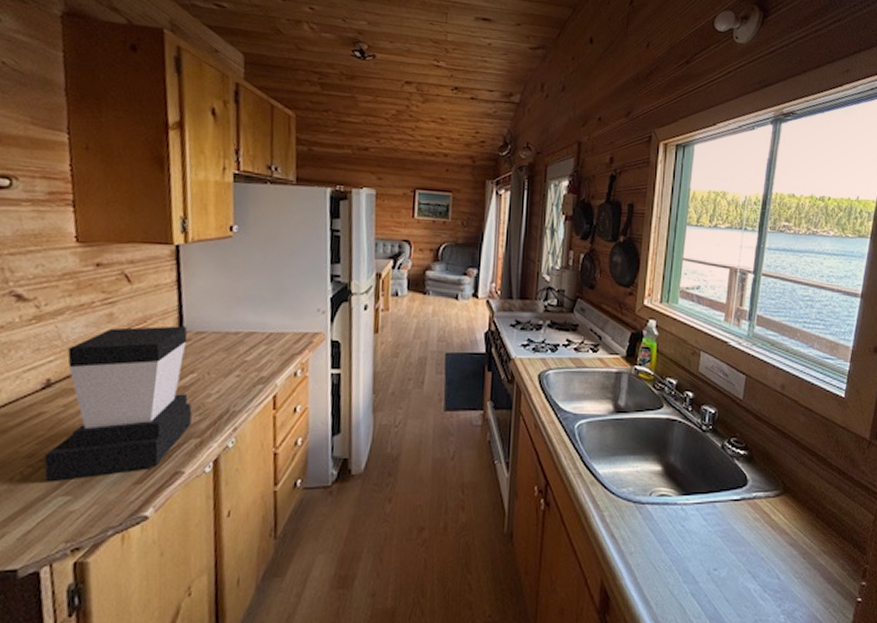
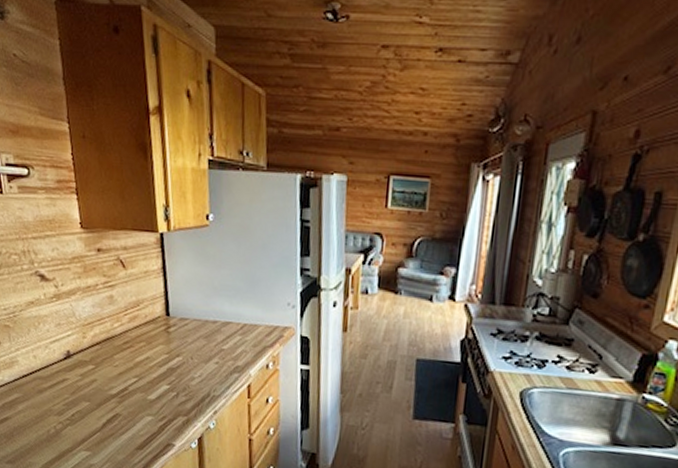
coffee maker: present [44,326,192,483] -> none [70,309,179,438]

